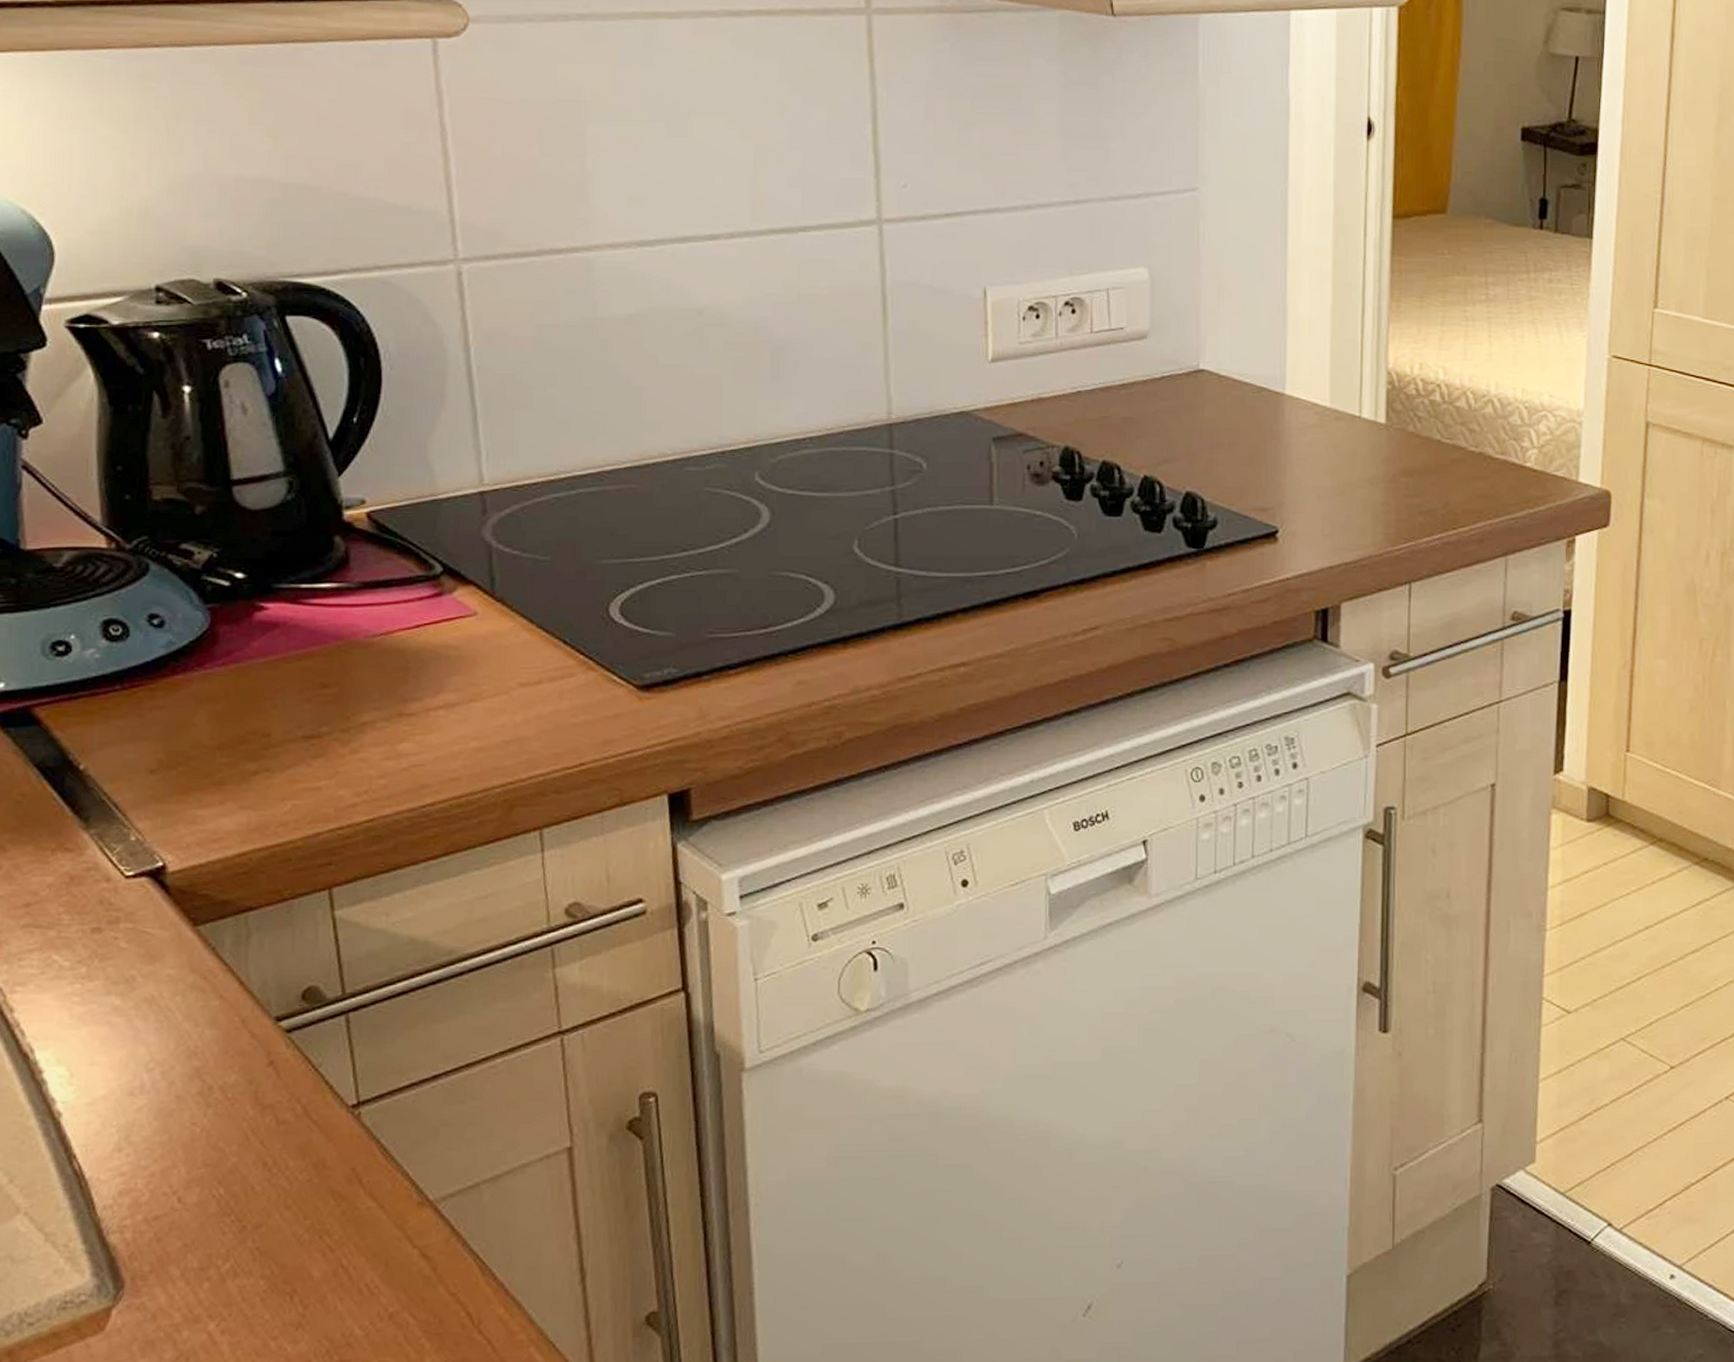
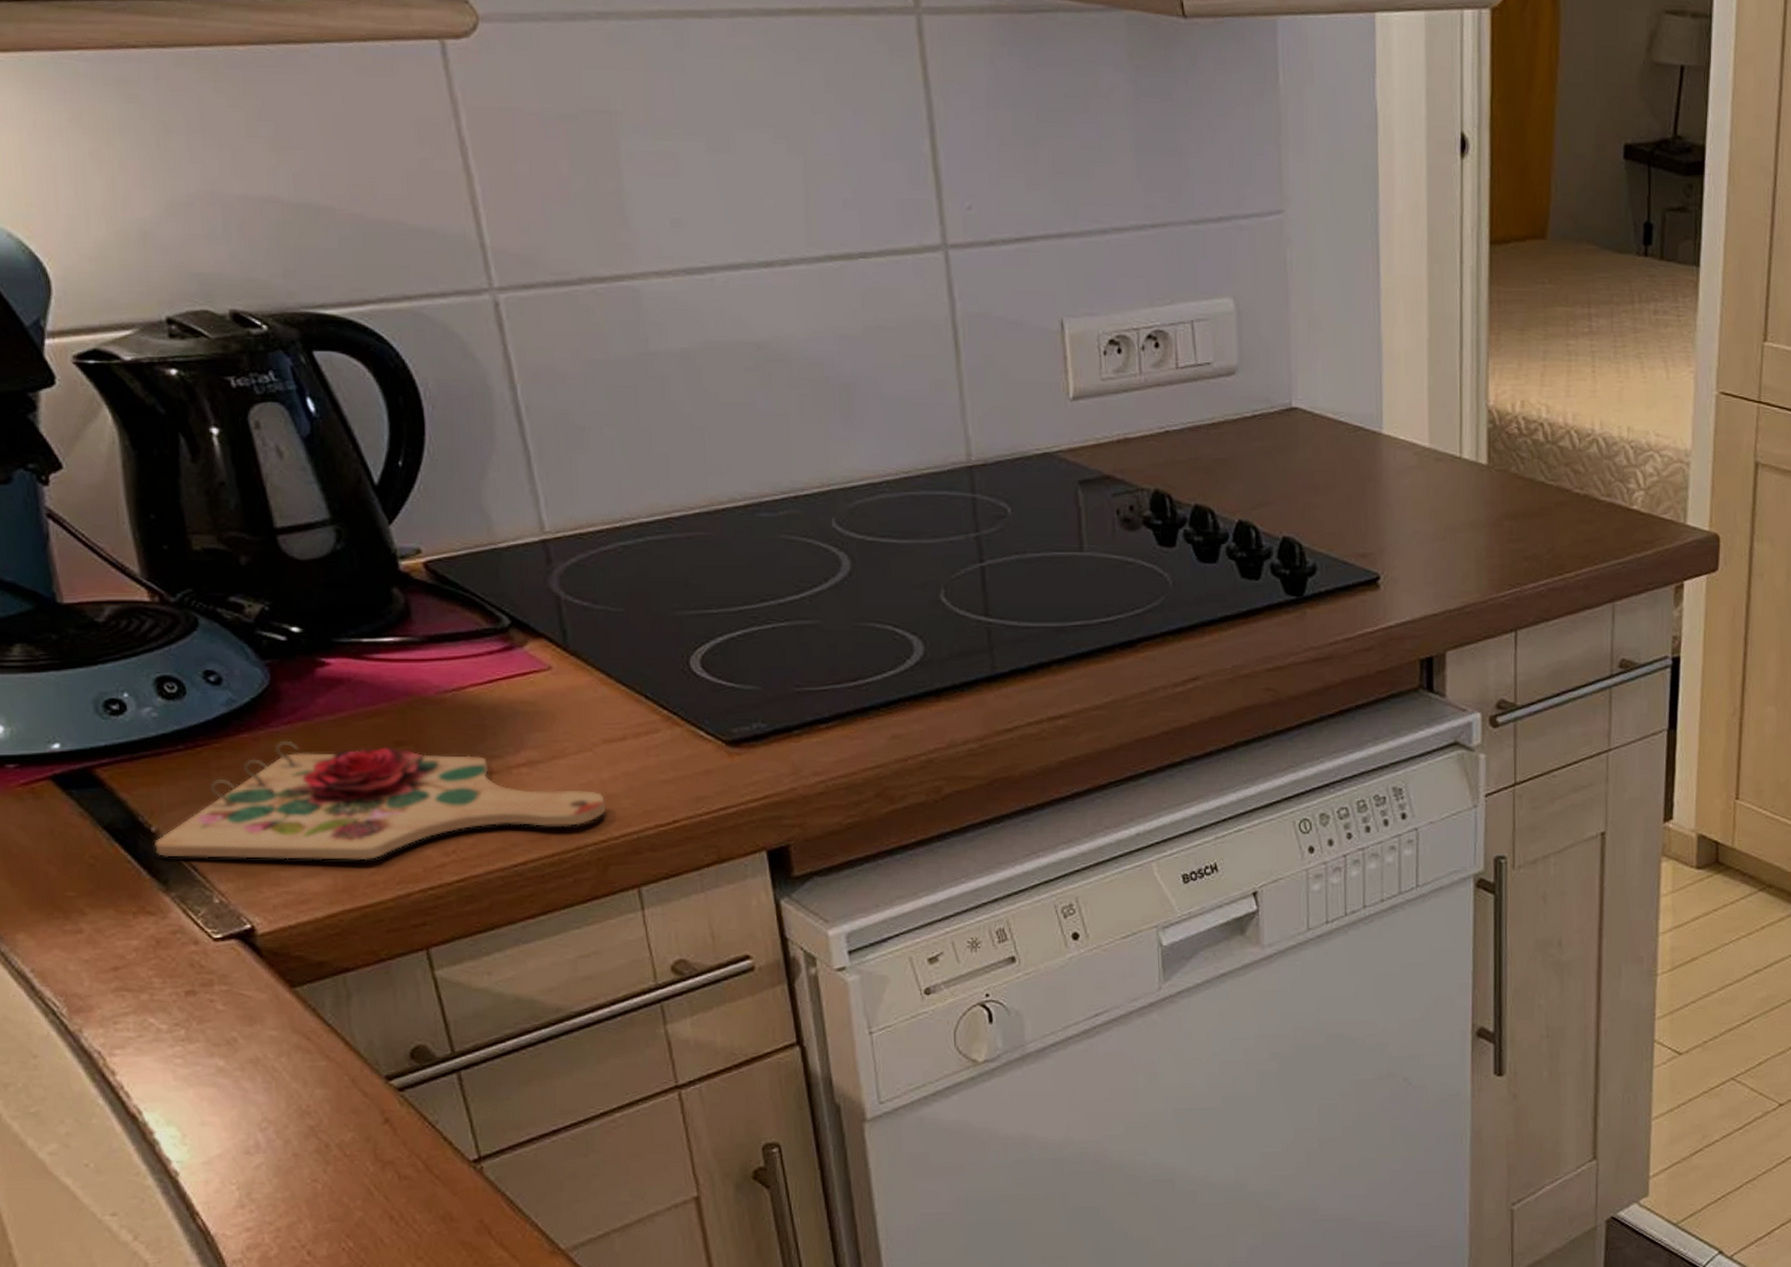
cutting board: none [80,682,517,800] -> present [154,740,606,861]

